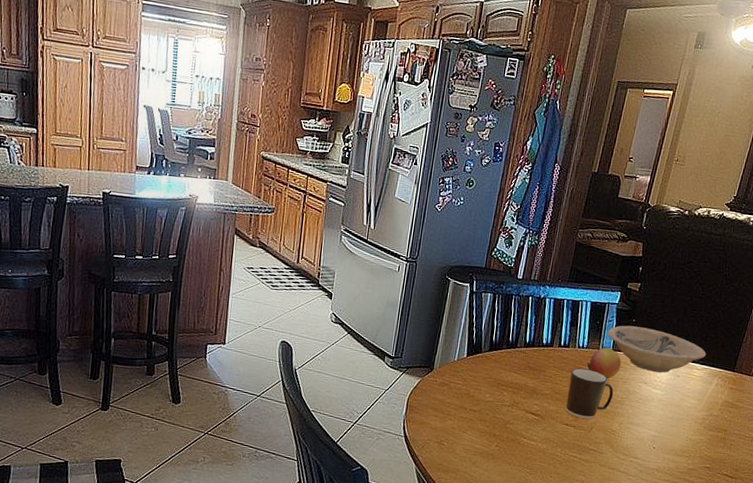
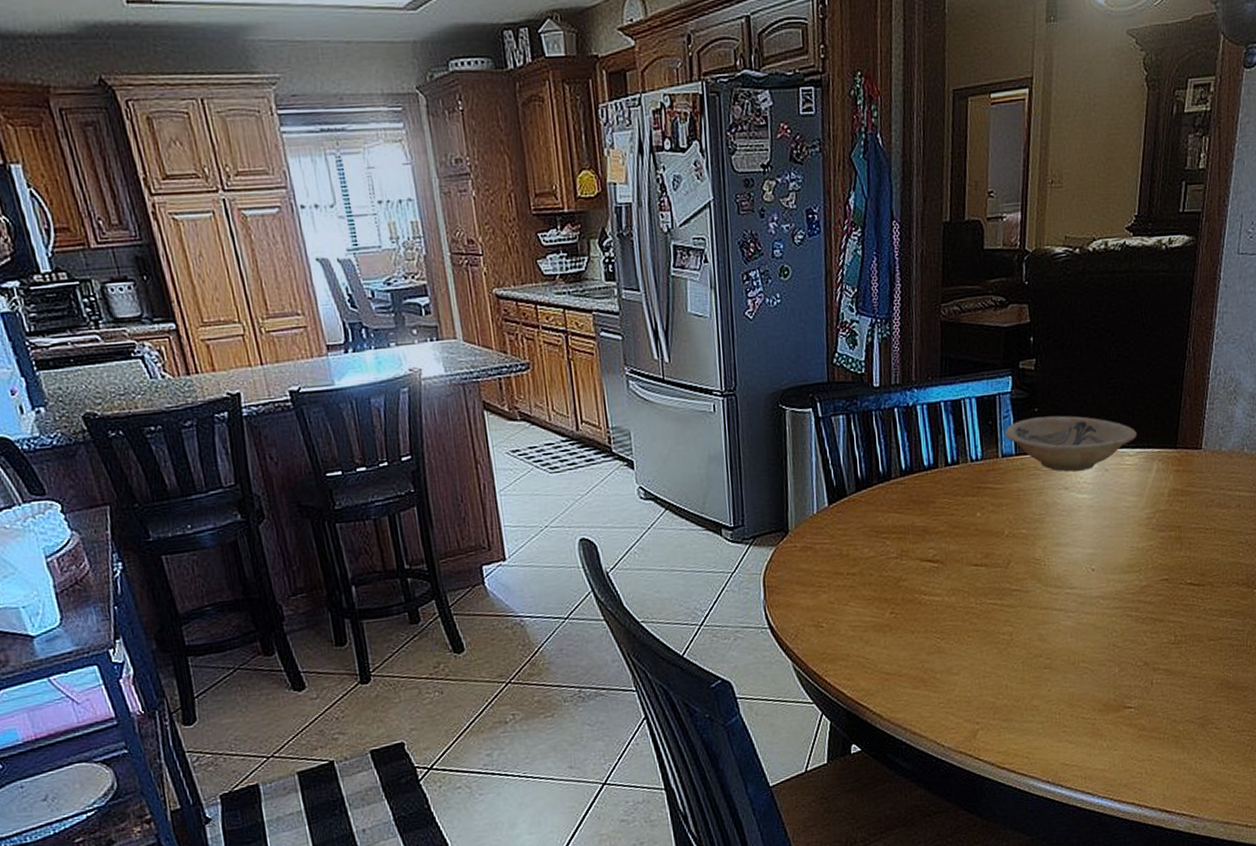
mug: present [565,368,614,419] -> none [967,486,1029,553]
fruit: present [587,347,622,379] -> none [986,452,1031,494]

